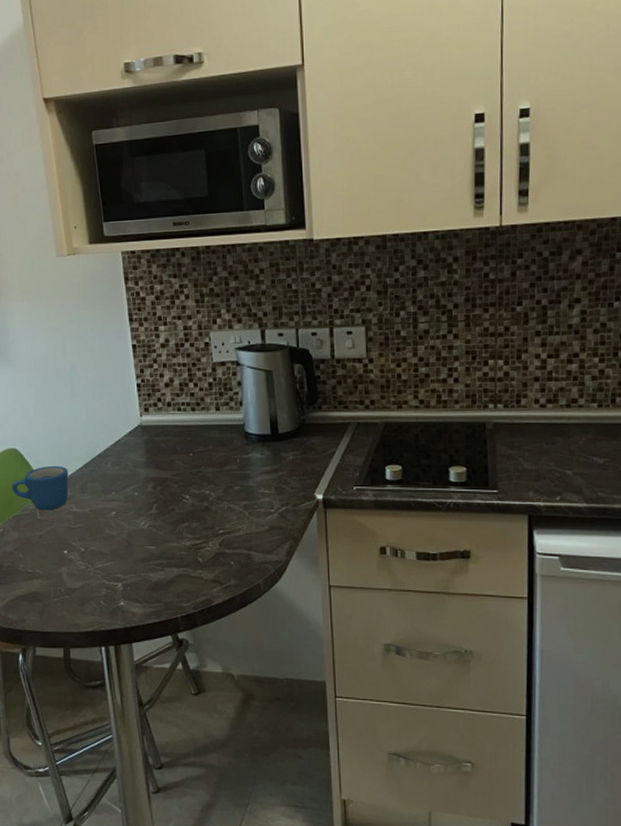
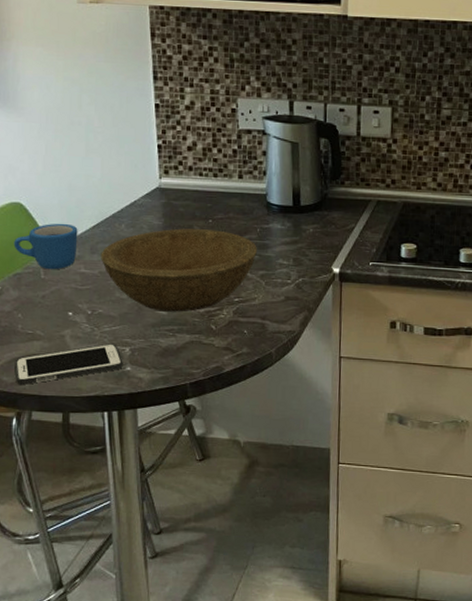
cell phone: none [18,579,117,623] -> present [14,343,123,386]
bowl: none [90,463,238,546] -> present [101,228,257,312]

